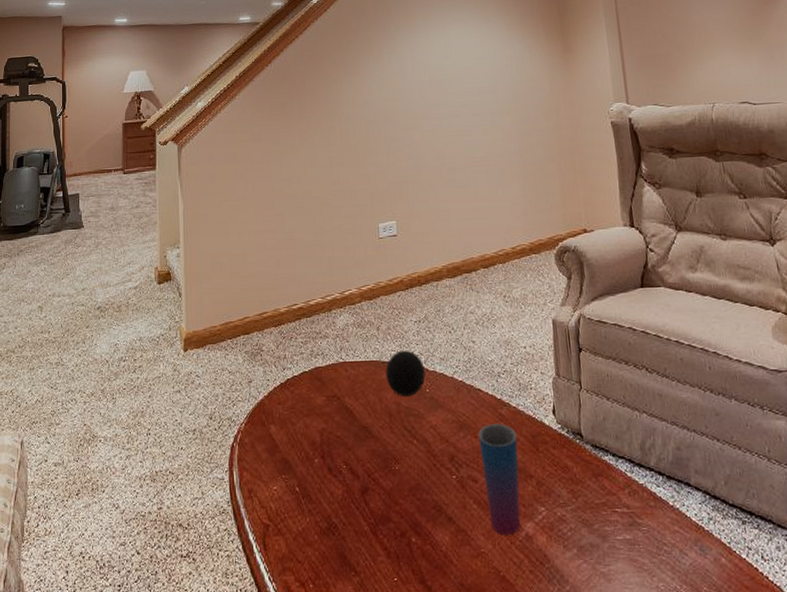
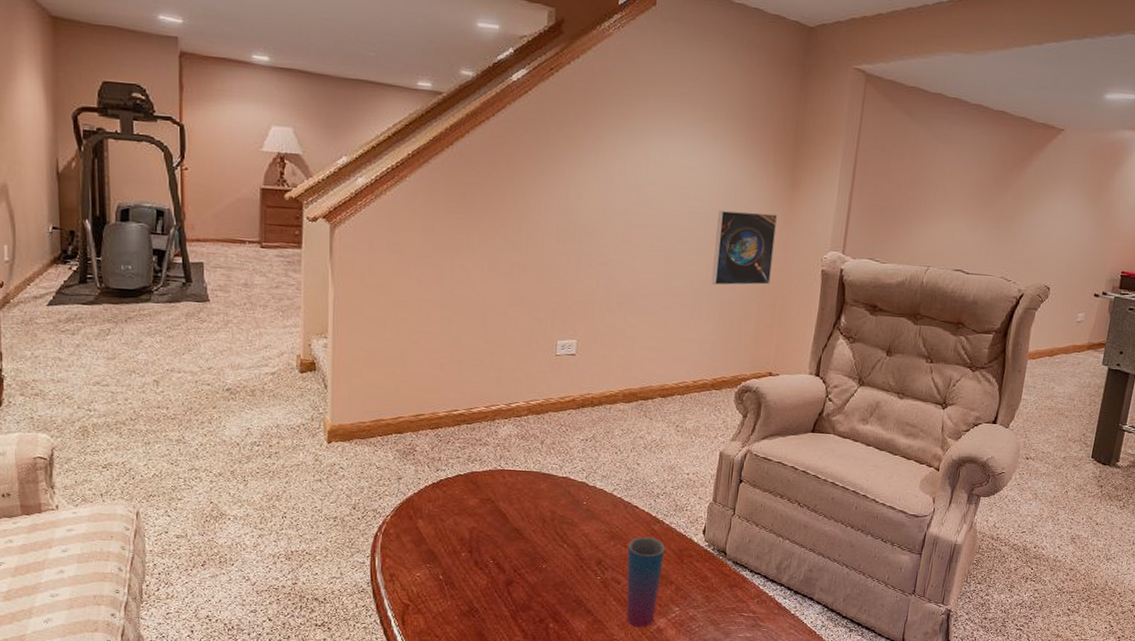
decorative ball: present [385,350,426,397] -> none [544,464,585,507]
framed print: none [503,77,565,151] -> present [711,209,778,286]

